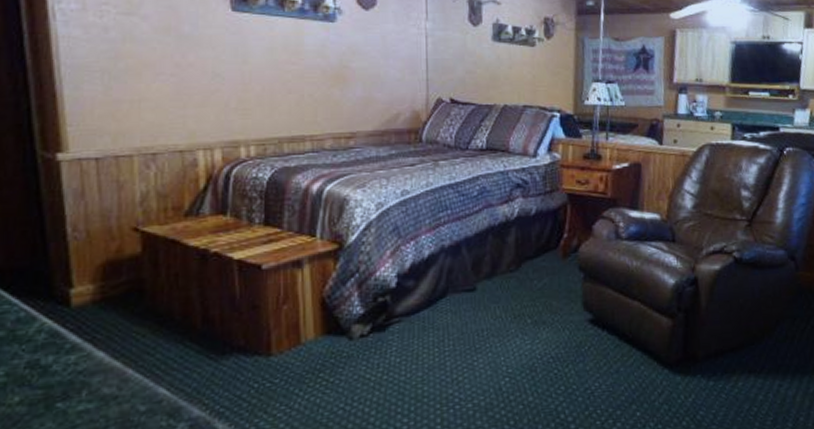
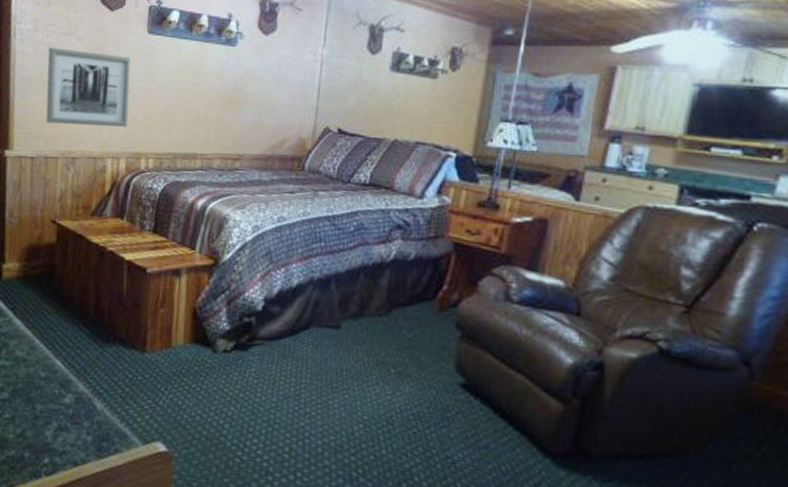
wall art: none [104,30,219,117] -> present [46,48,132,127]

